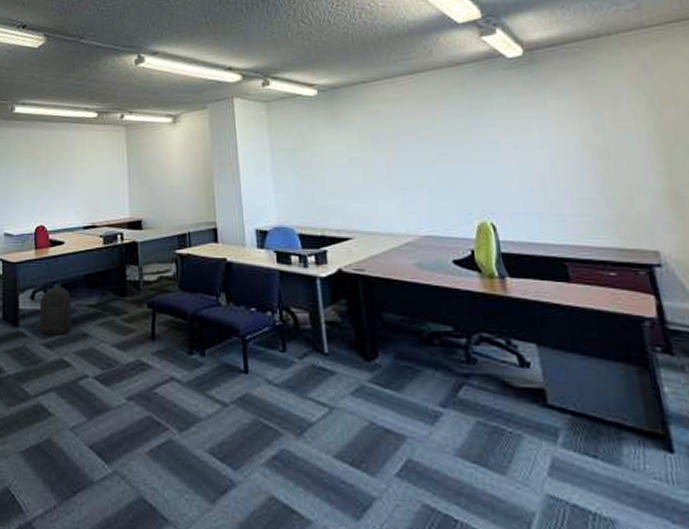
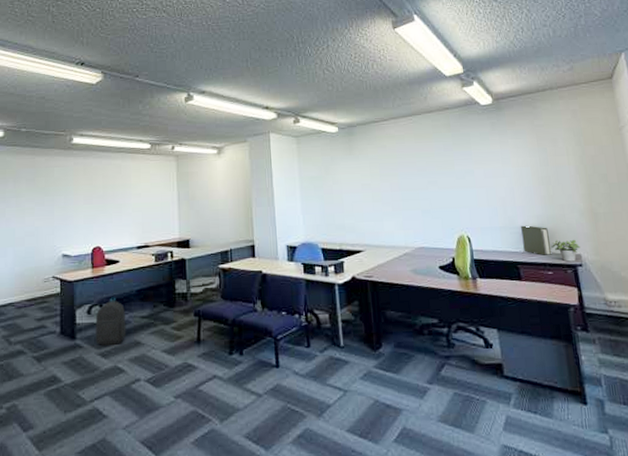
binder: none [568,211,615,251] -> present [521,225,552,255]
potted plant: none [613,230,658,260] -> present [551,239,580,262]

